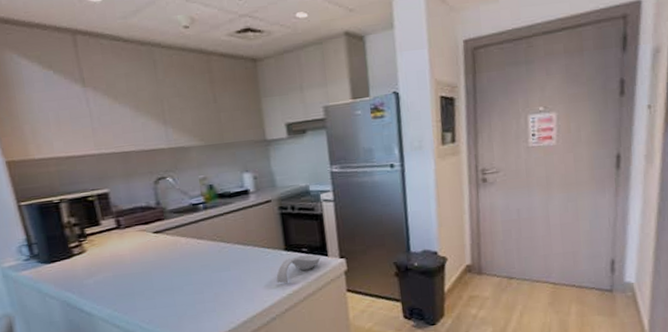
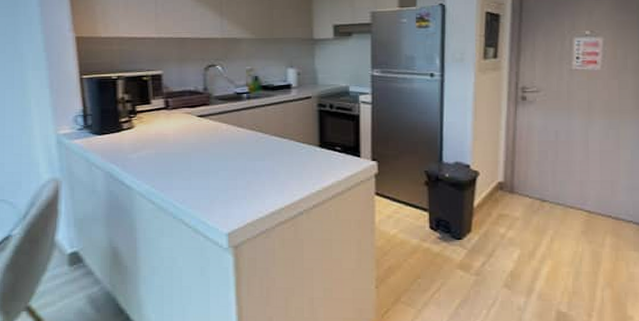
spoon rest: present [276,254,321,284] -> none [308,154,353,179]

